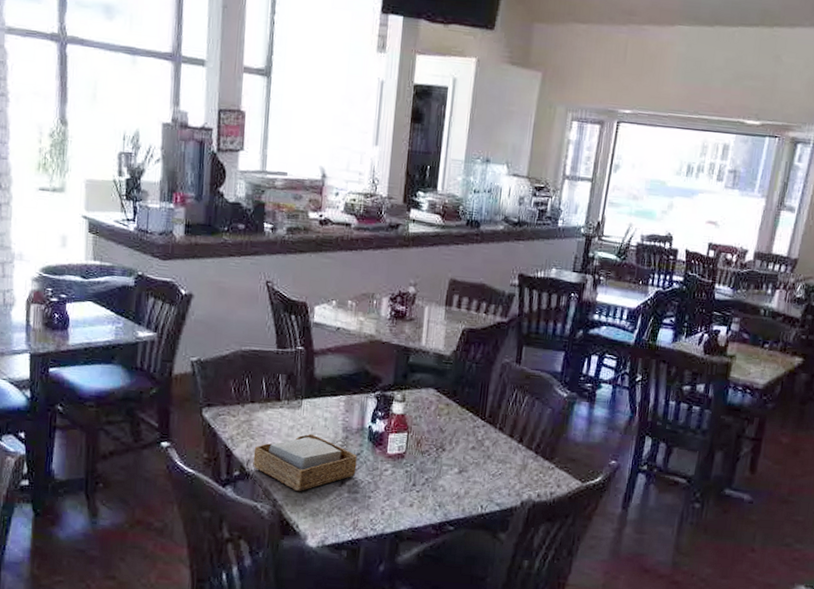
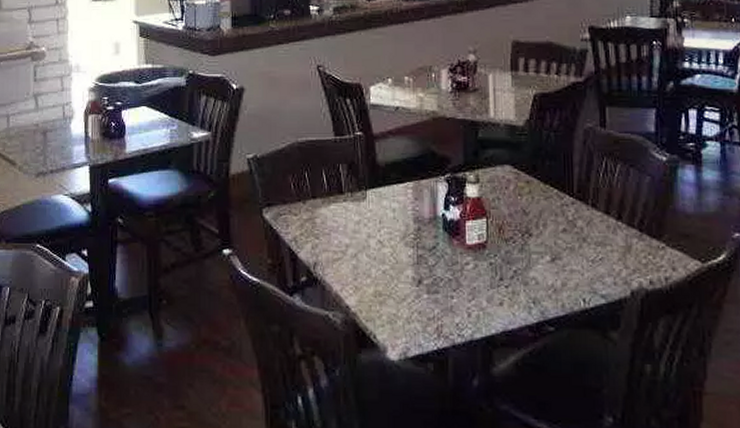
napkin holder: present [253,433,357,492] -> none [320,228,434,296]

